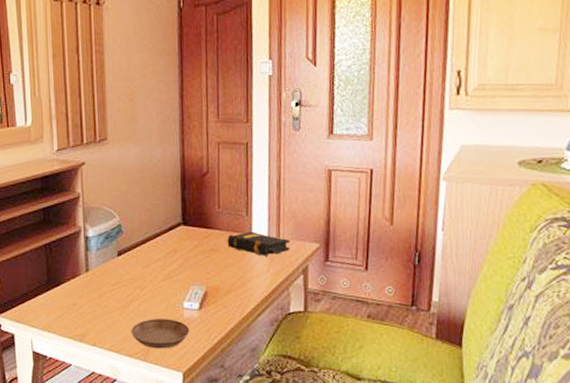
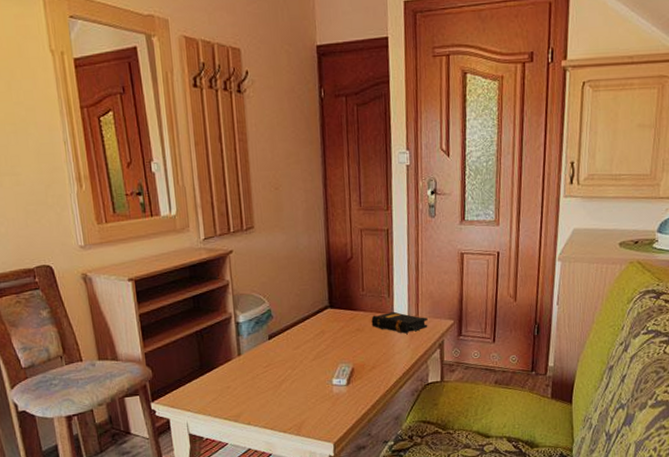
saucer: present [131,319,190,349] -> none [284,395,339,424]

